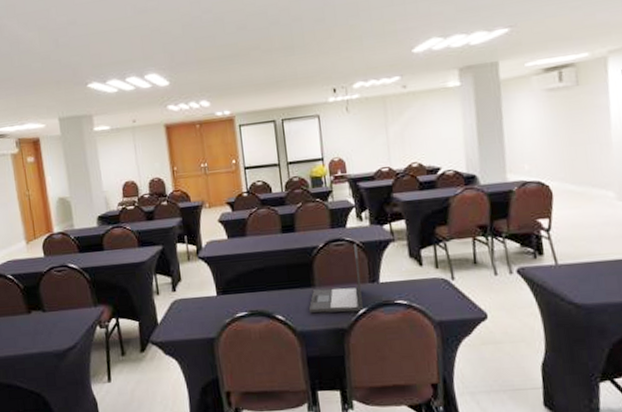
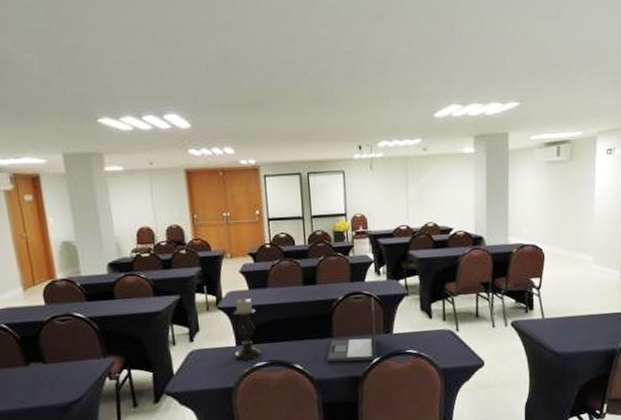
candle holder: none [213,247,242,311] -> present [233,298,262,361]

